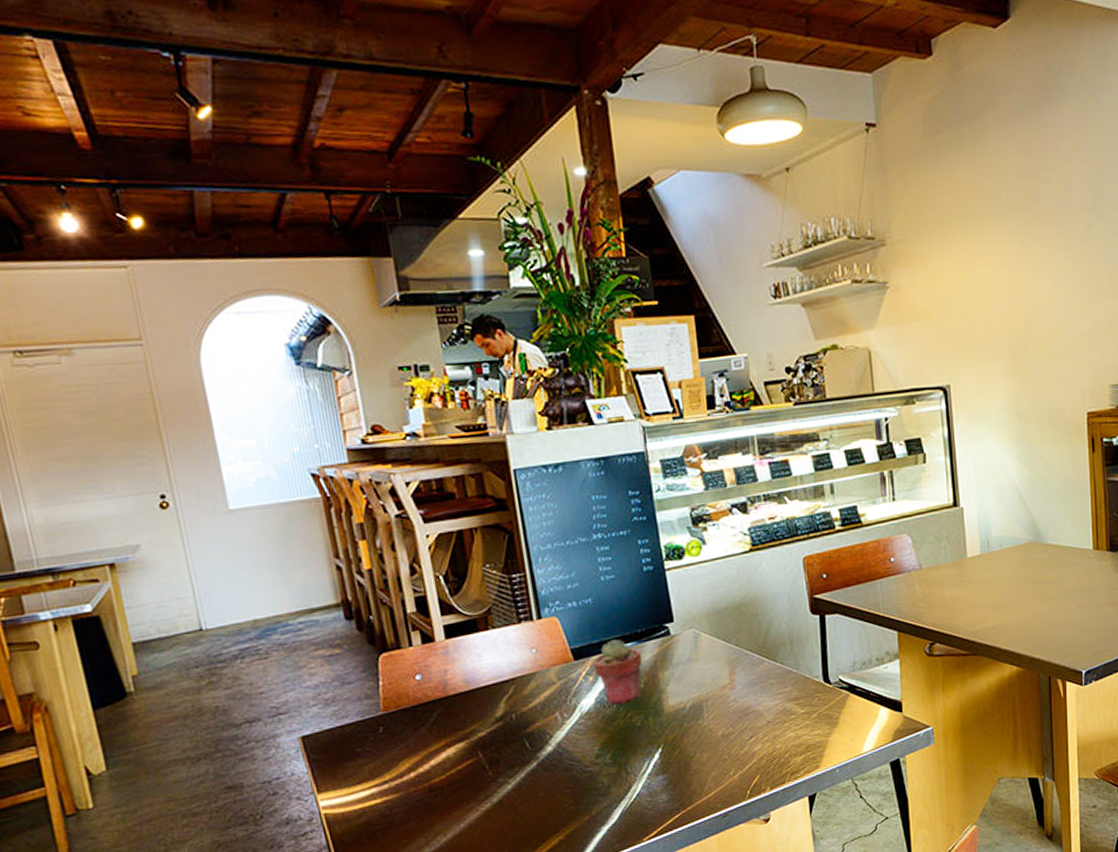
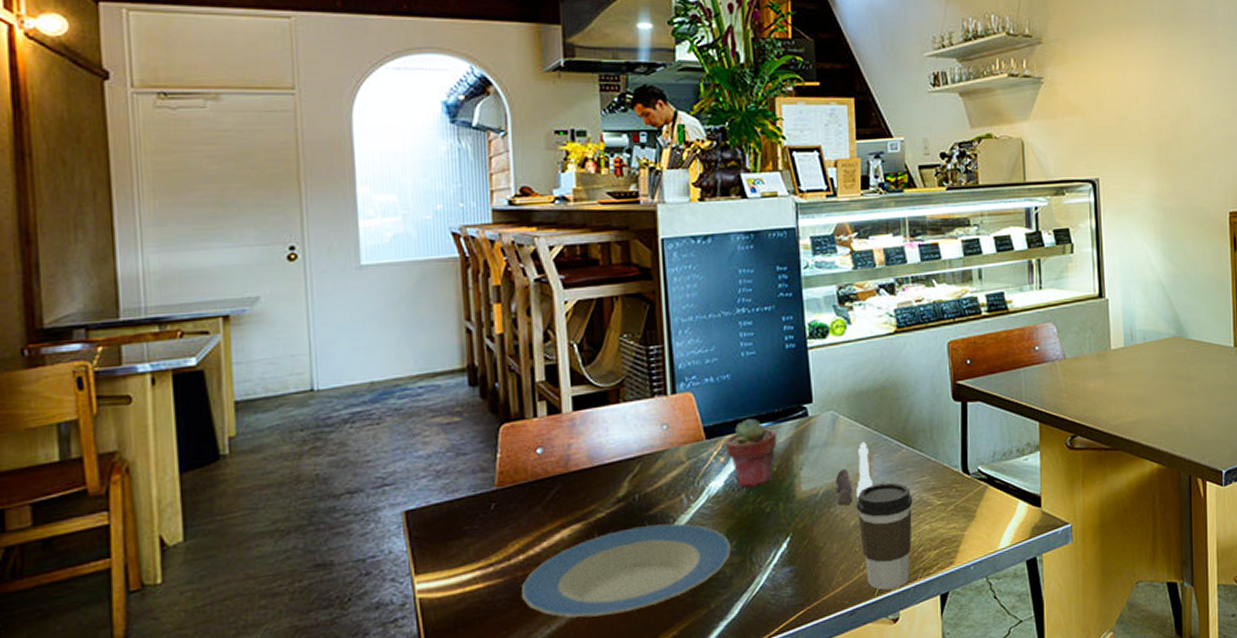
plate: none [416,739,607,827] -> present [521,523,731,618]
salt and pepper shaker set: none [701,656,738,717] -> present [835,441,873,505]
coffee cup: none [722,694,778,794] -> present [856,482,913,591]

